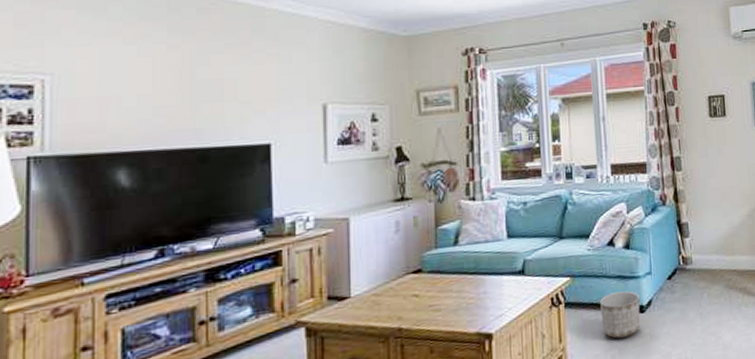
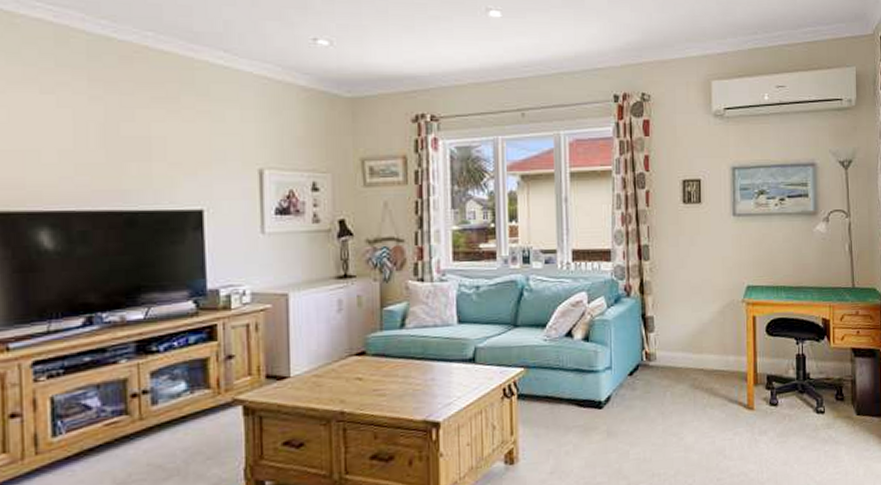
planter: present [600,291,640,339] -> none [555,385,598,434]

